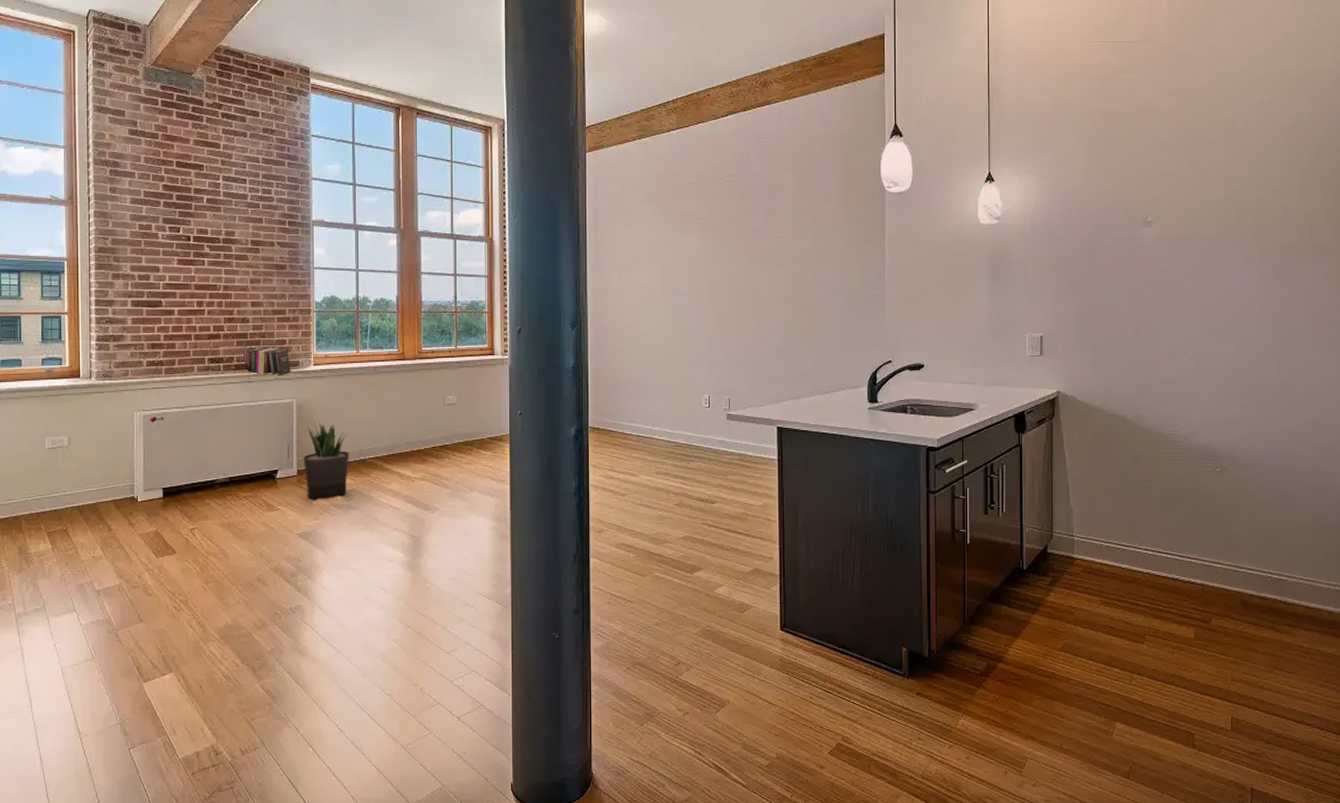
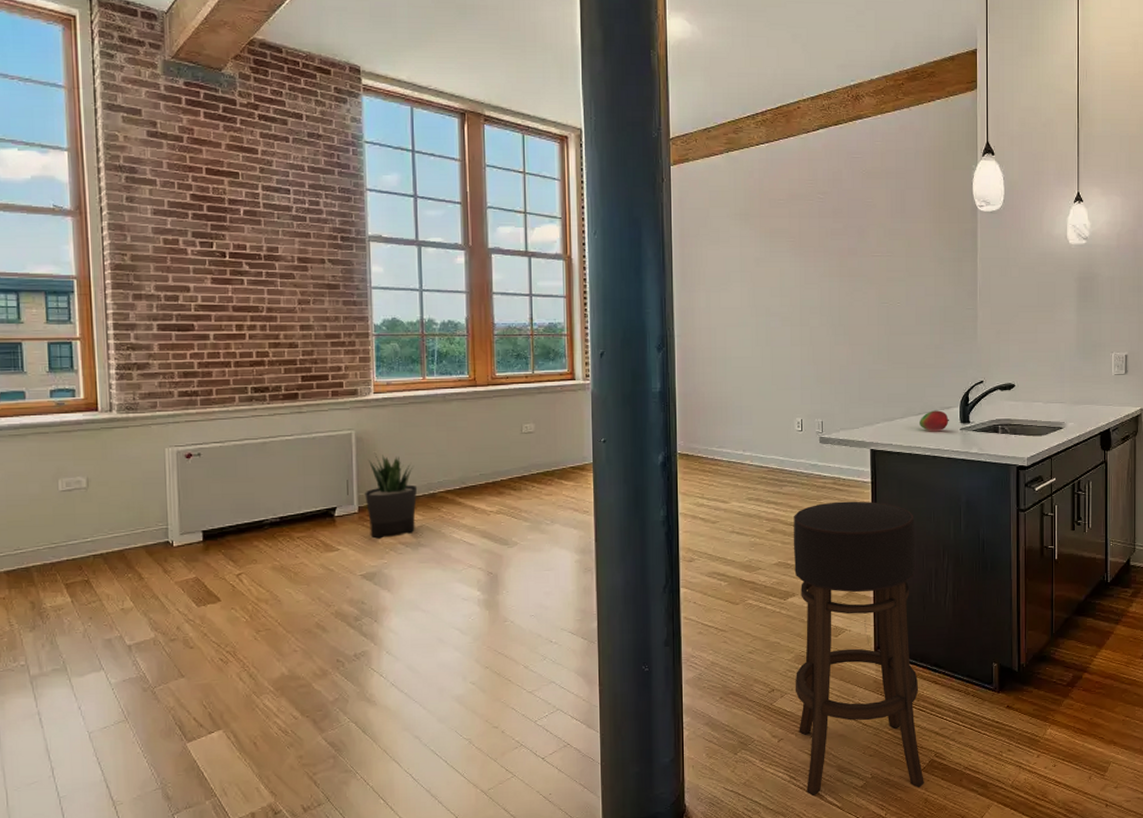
books: present [240,344,291,376] -> none [289,372,348,406]
bar stool: none [700,478,831,772] -> present [793,501,924,796]
fruit: none [825,389,857,411] -> present [918,410,949,432]

